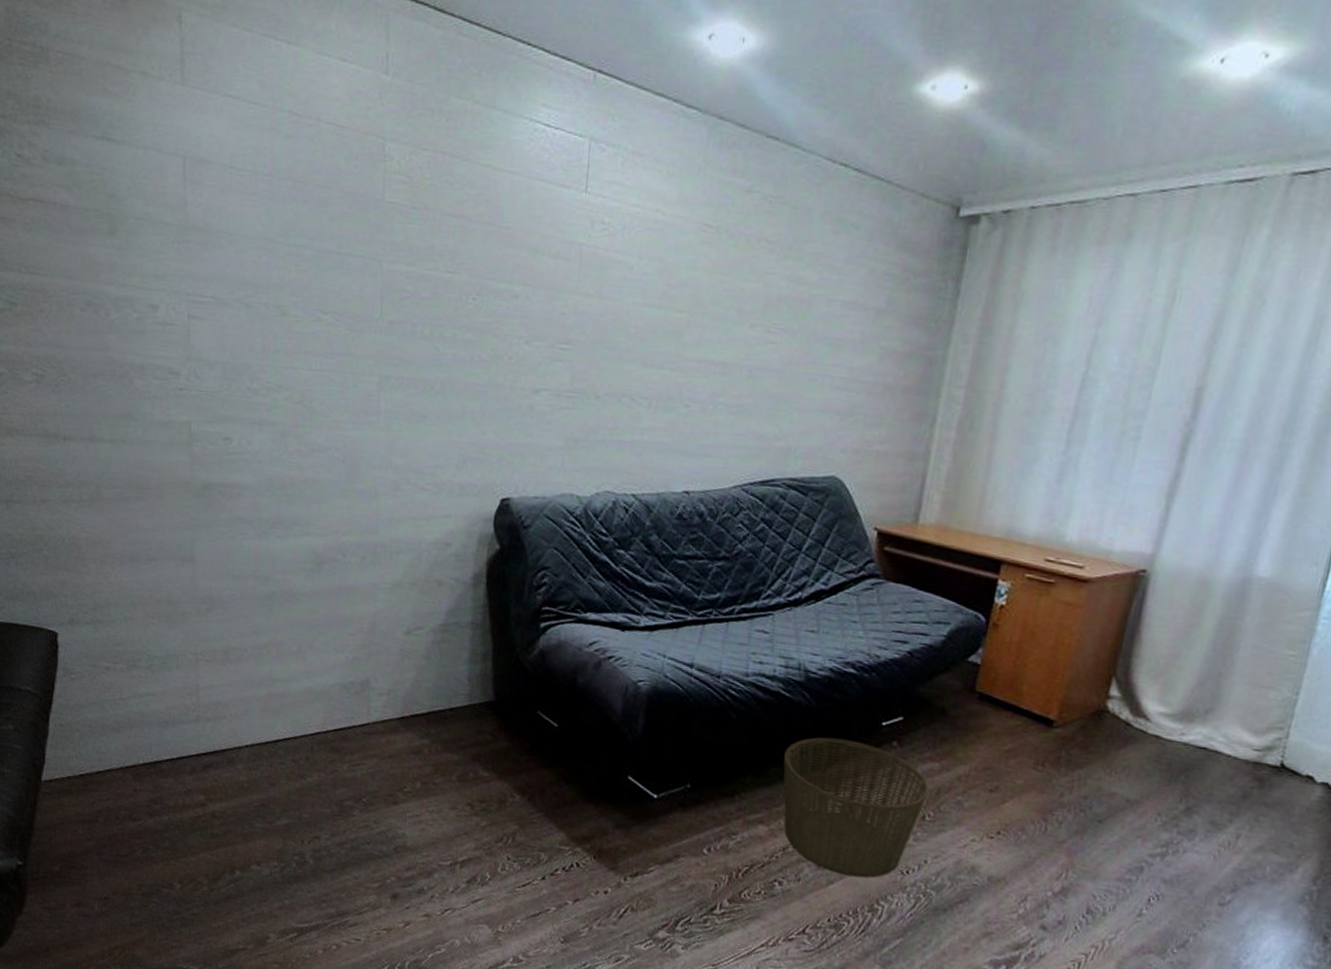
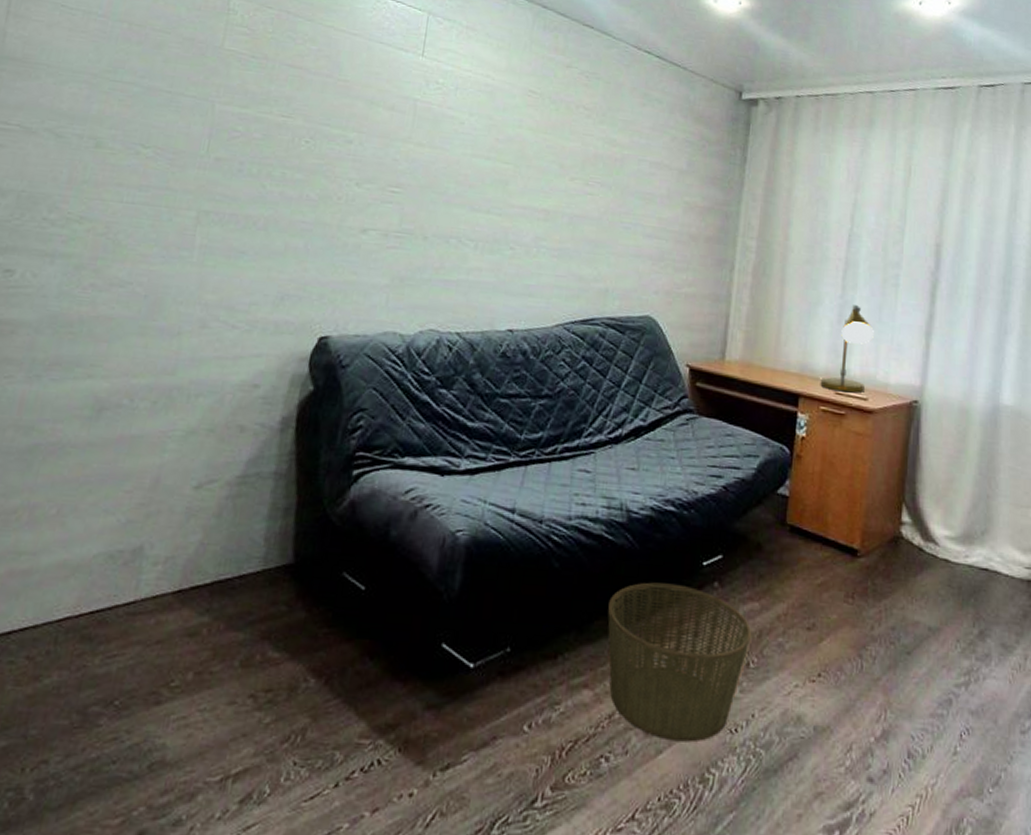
desk lamp: none [1028,462,1101,561] -> present [820,305,874,393]

